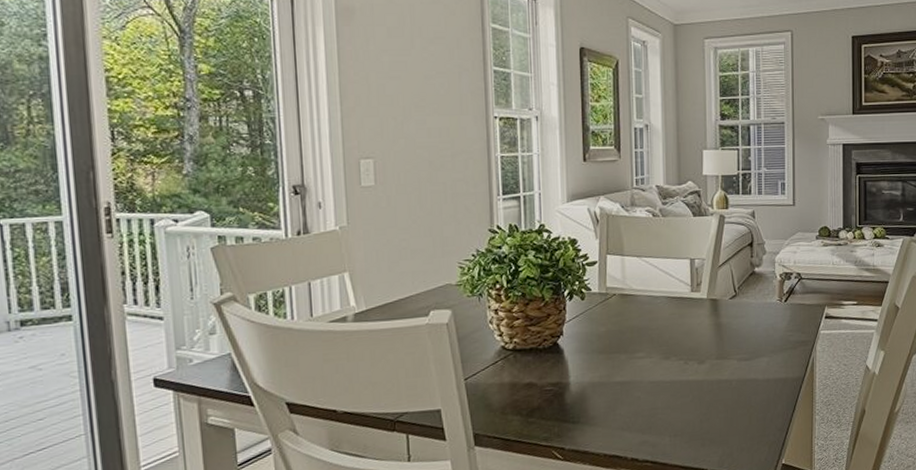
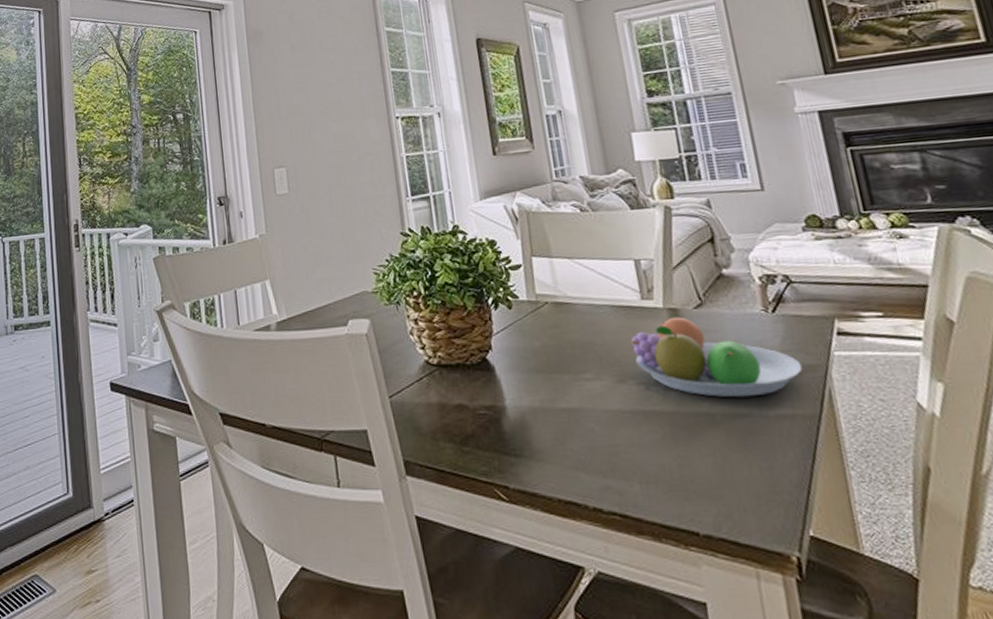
fruit bowl: none [677,304,798,368] -> present [629,315,803,398]

